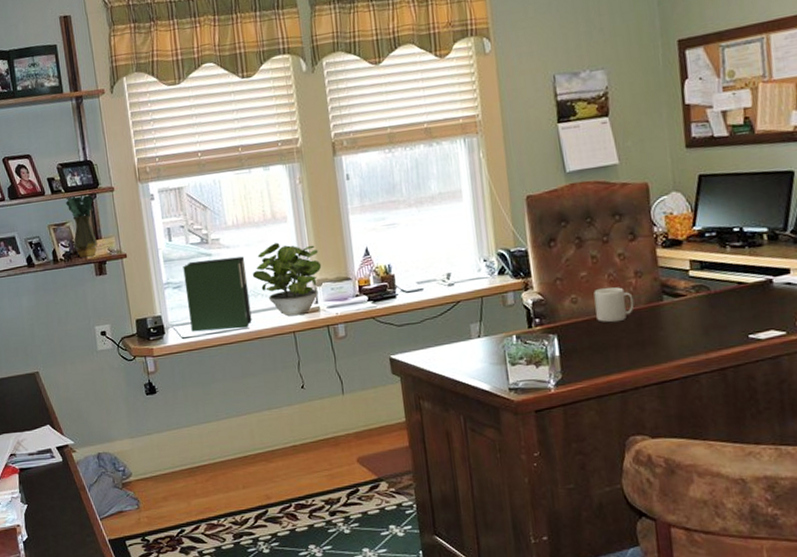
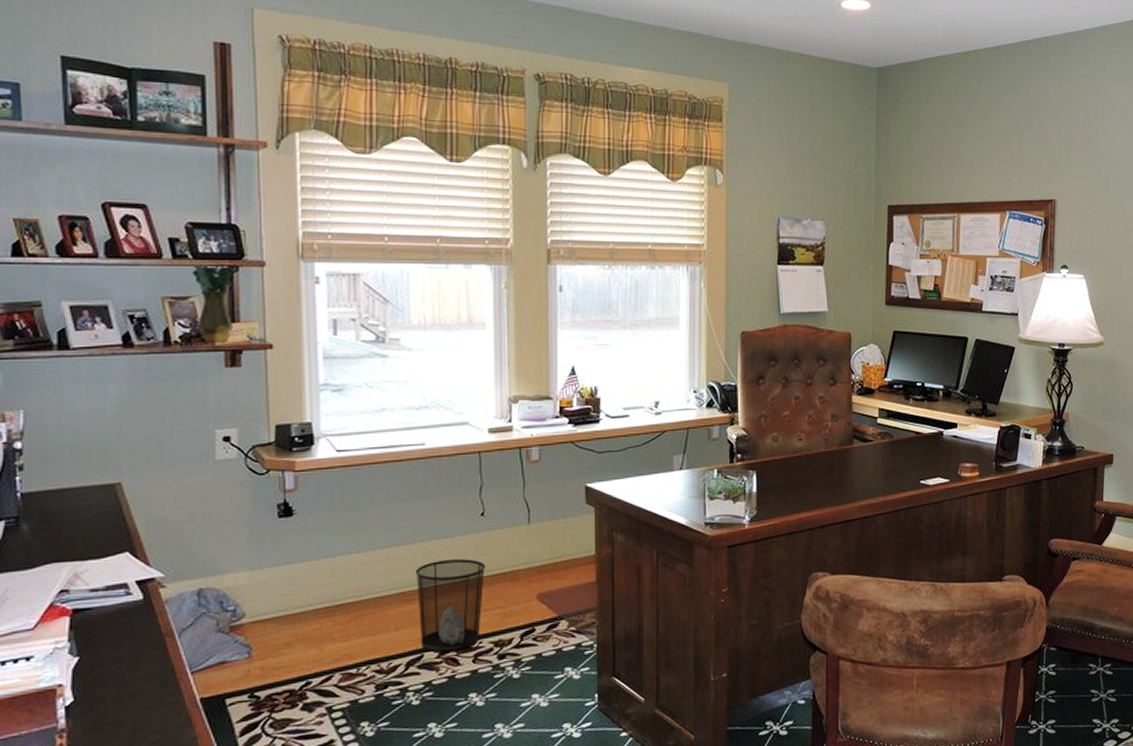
binder: present [183,256,252,332] -> none [348,361,430,445]
potted plant: present [252,242,322,317] -> none [436,351,520,435]
waste bin: none [253,427,312,509] -> present [415,559,486,653]
mug: present [593,287,635,323] -> none [793,428,828,463]

